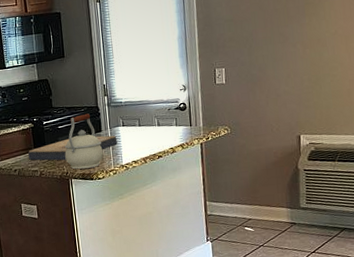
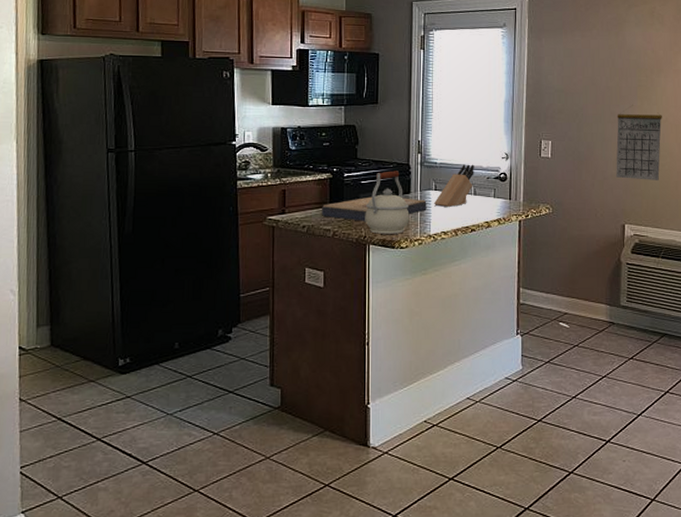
knife block: none [123,99,156,140] -> present [434,164,474,207]
calendar: none [286,23,332,94] -> present [616,105,662,180]

